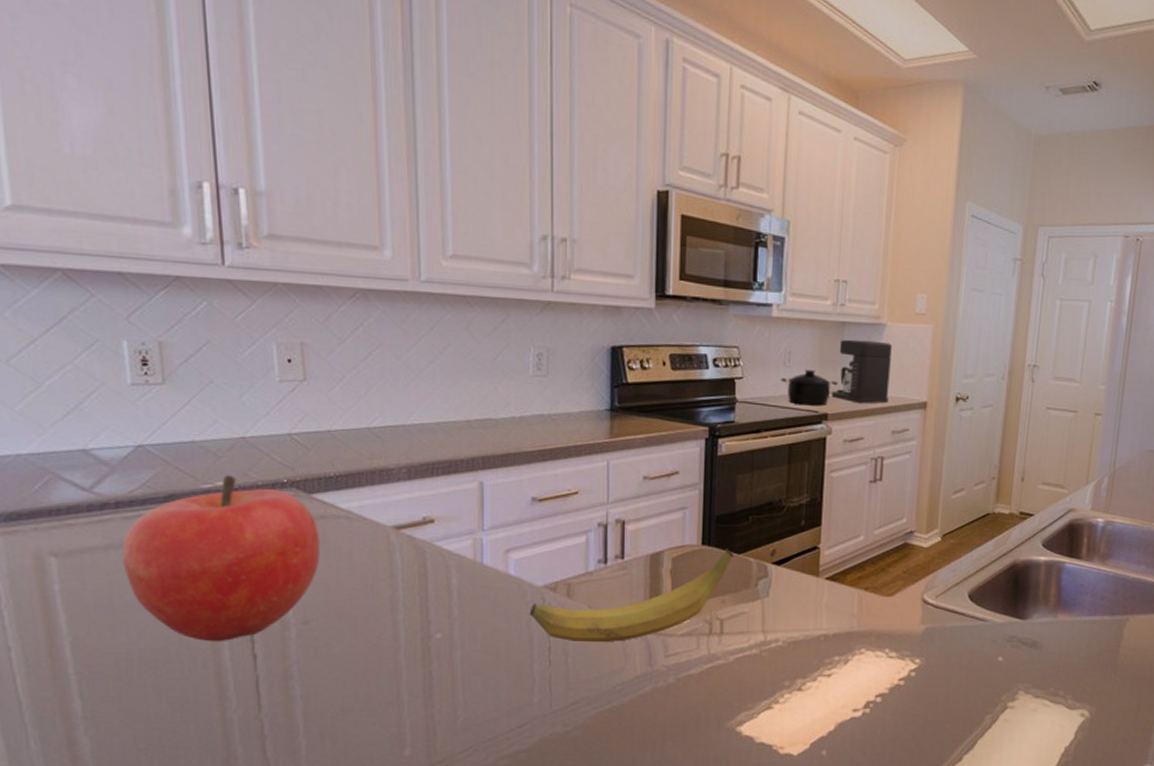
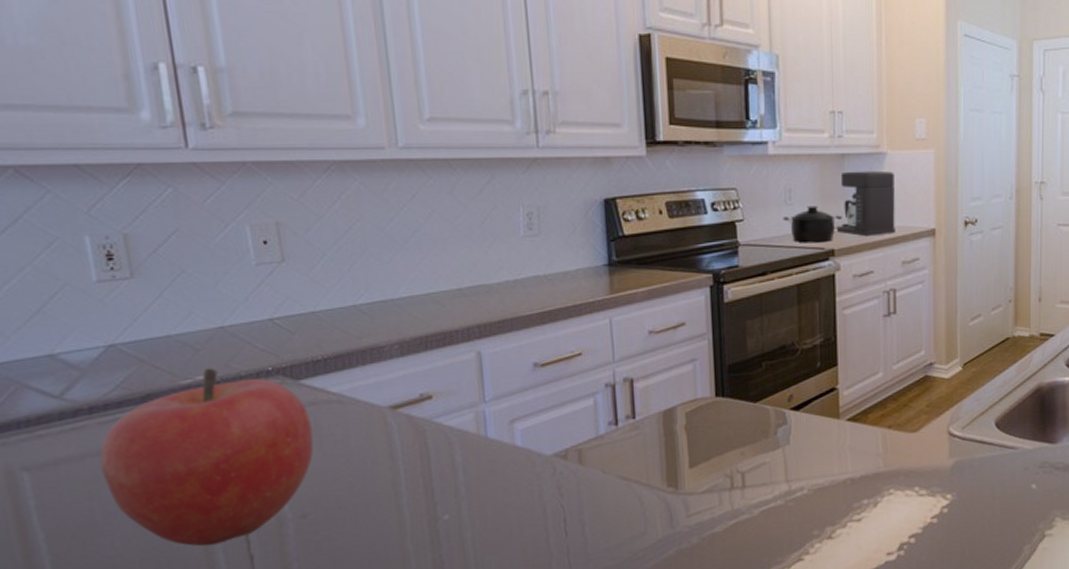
banana: present [529,548,735,643] -> none [540,397,751,510]

